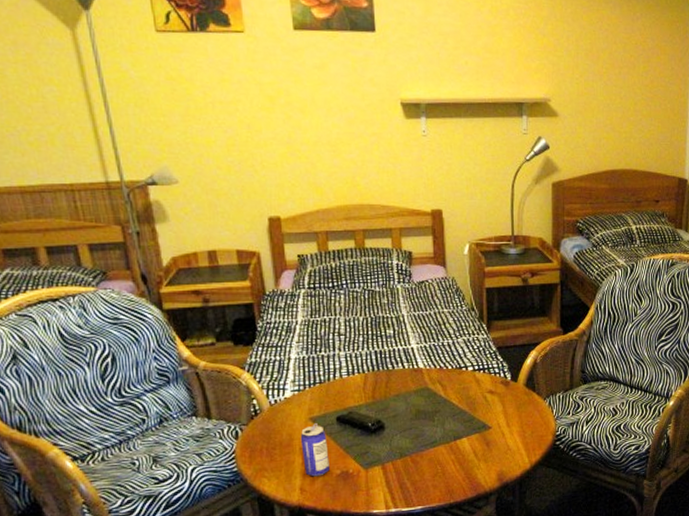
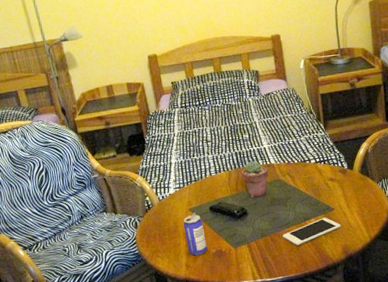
potted succulent: none [380,362,415,408] -> present [241,160,269,197]
cell phone: none [426,437,498,470] -> present [282,217,341,246]

